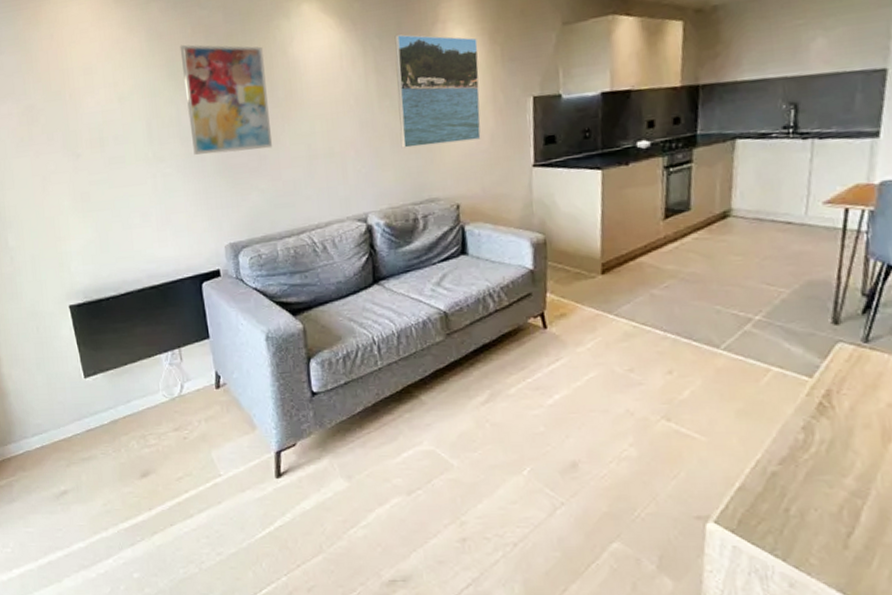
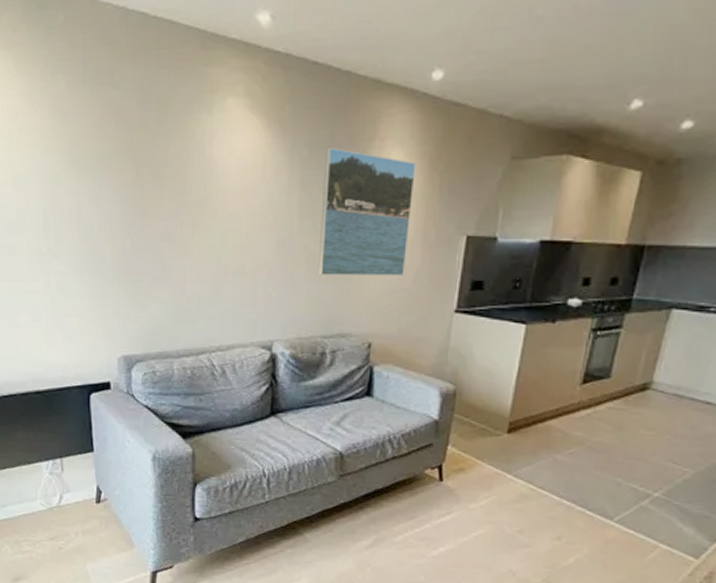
wall art: present [179,44,272,155] -> none [86,128,178,258]

